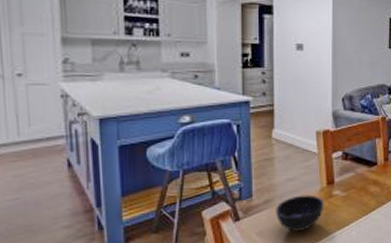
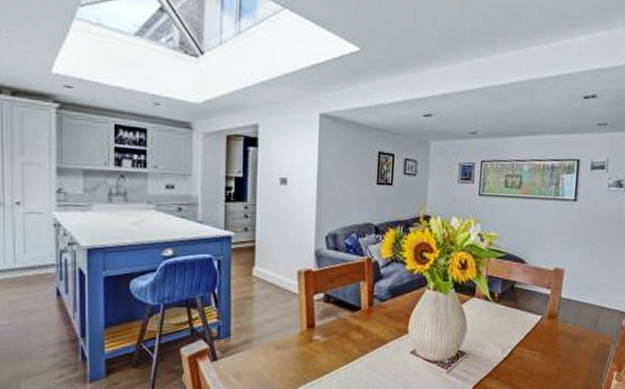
bowl: present [276,195,324,231] -> none [253,338,304,376]

